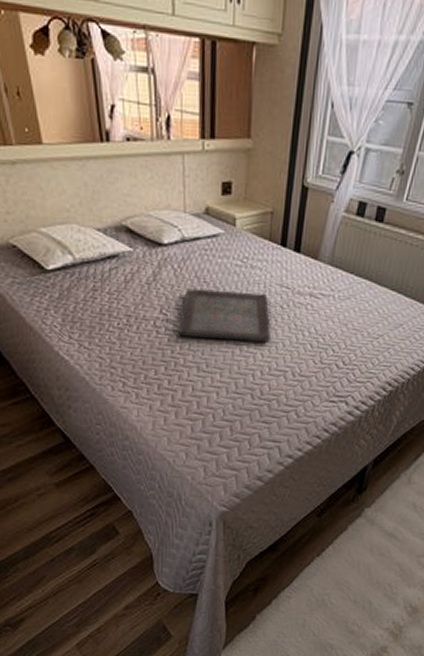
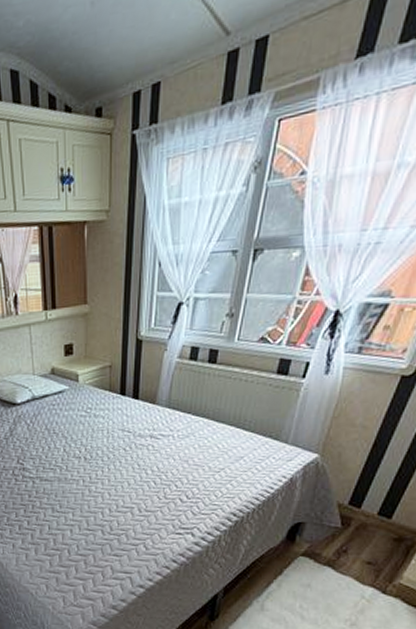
serving tray: present [178,288,270,342] -> none [34,439,116,483]

